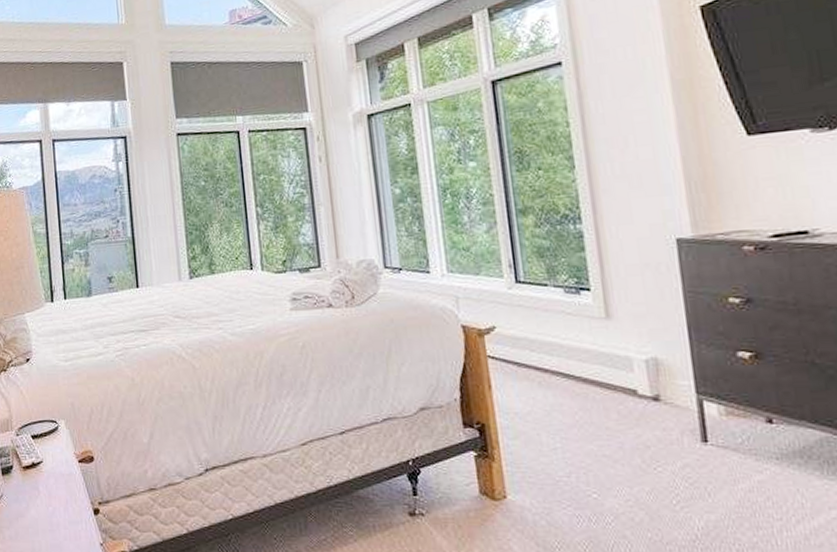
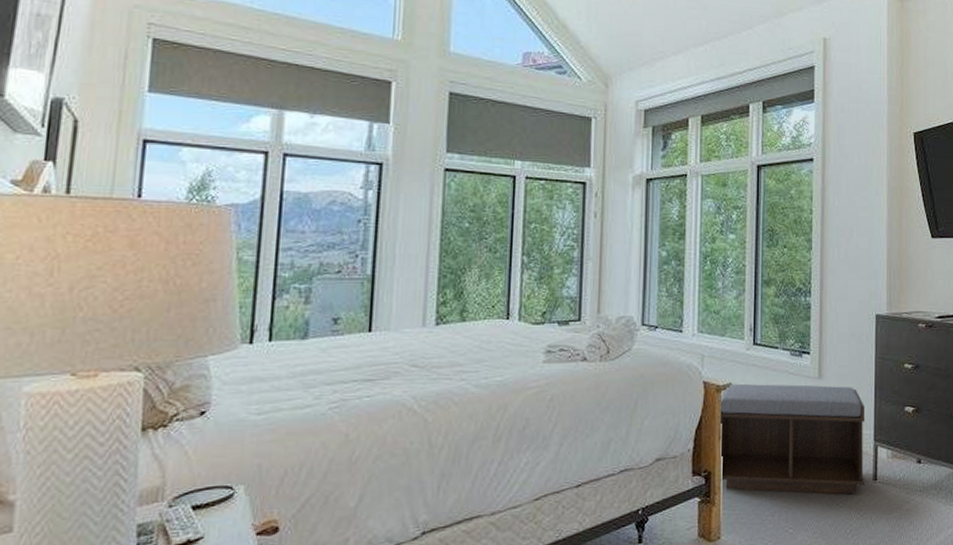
bench: none [482,326,691,458] -> present [718,383,866,495]

